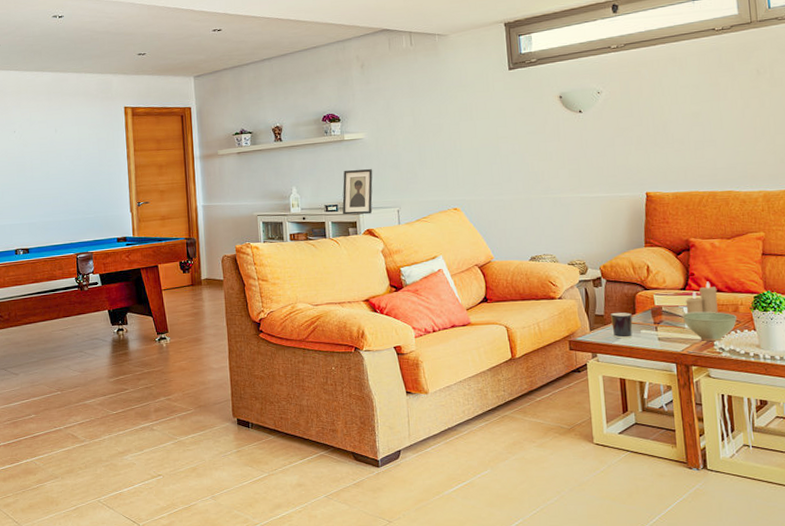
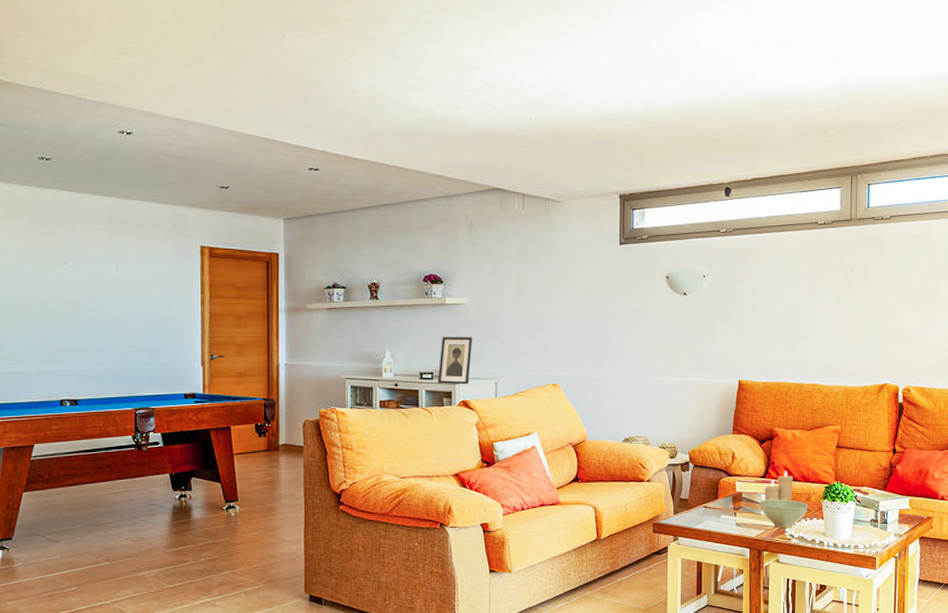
mug: present [610,312,633,339] -> none [694,497,714,523]

